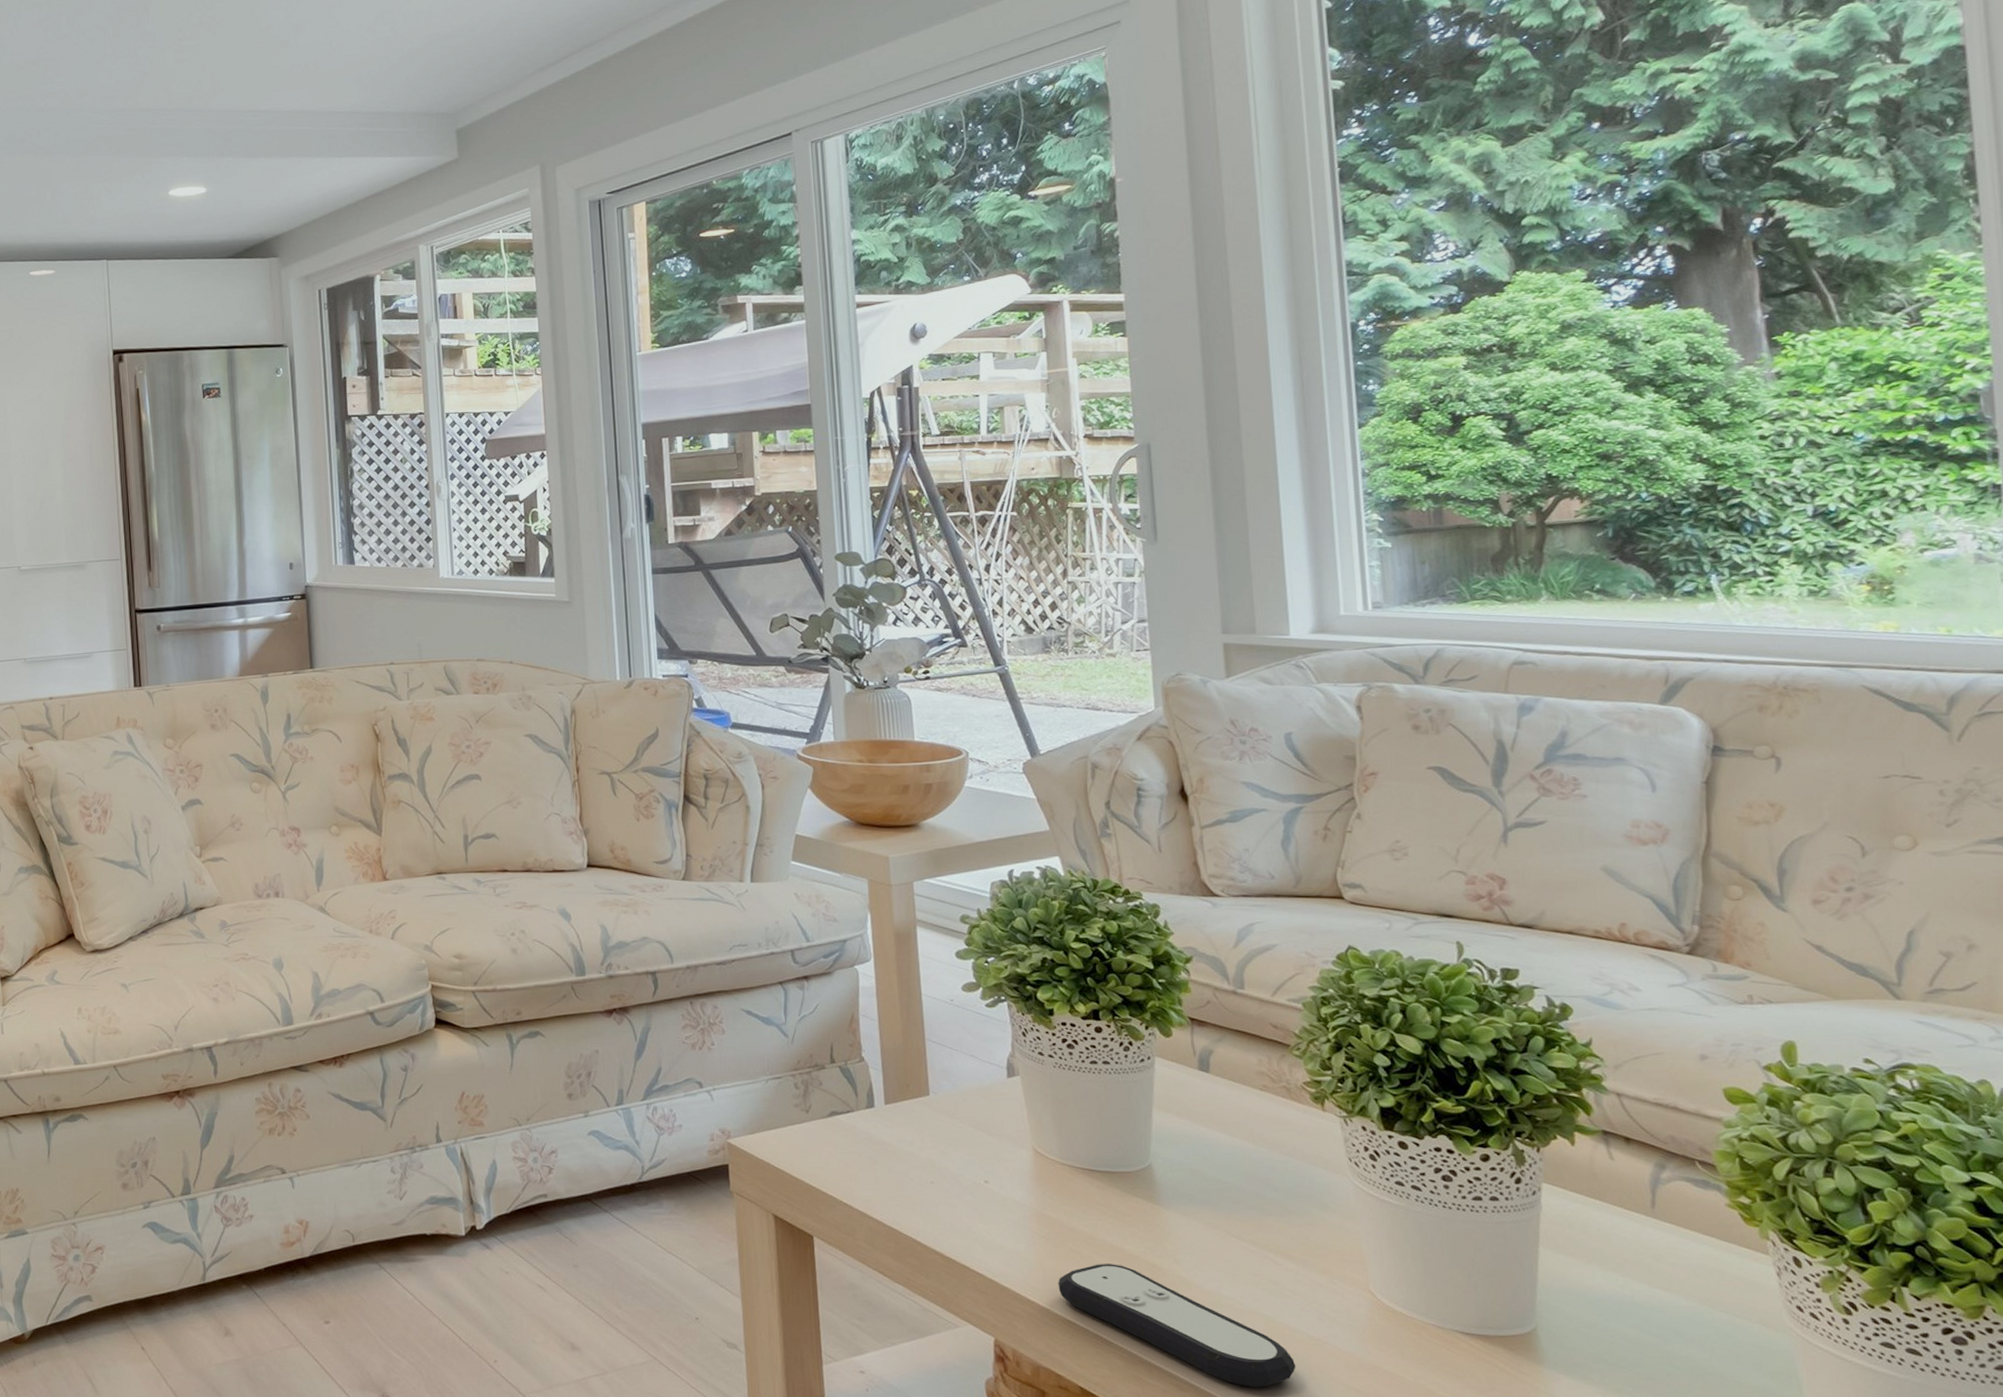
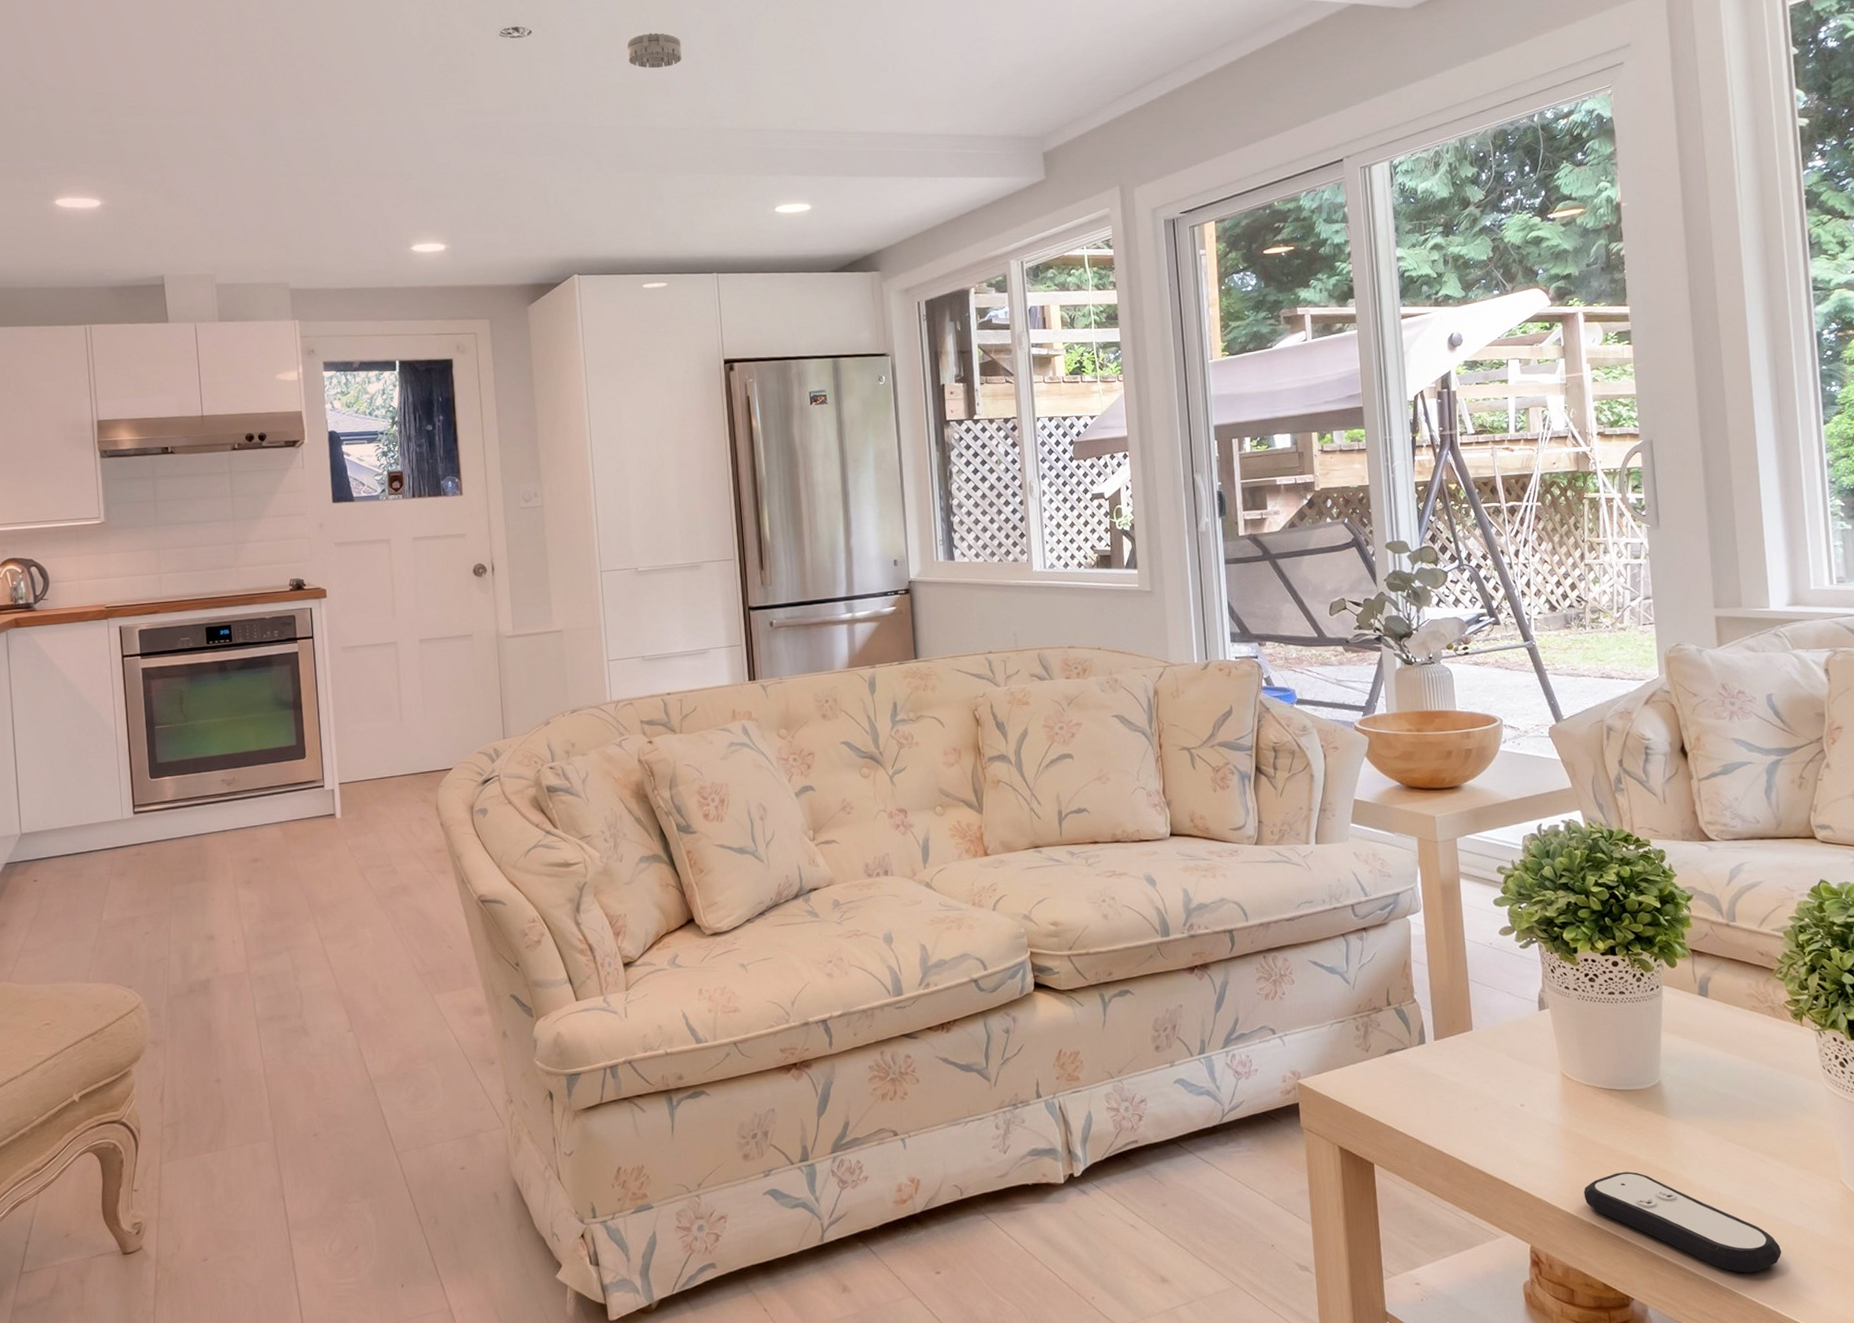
smoke detector: none [17,10,74,47] -> present [627,32,682,69]

